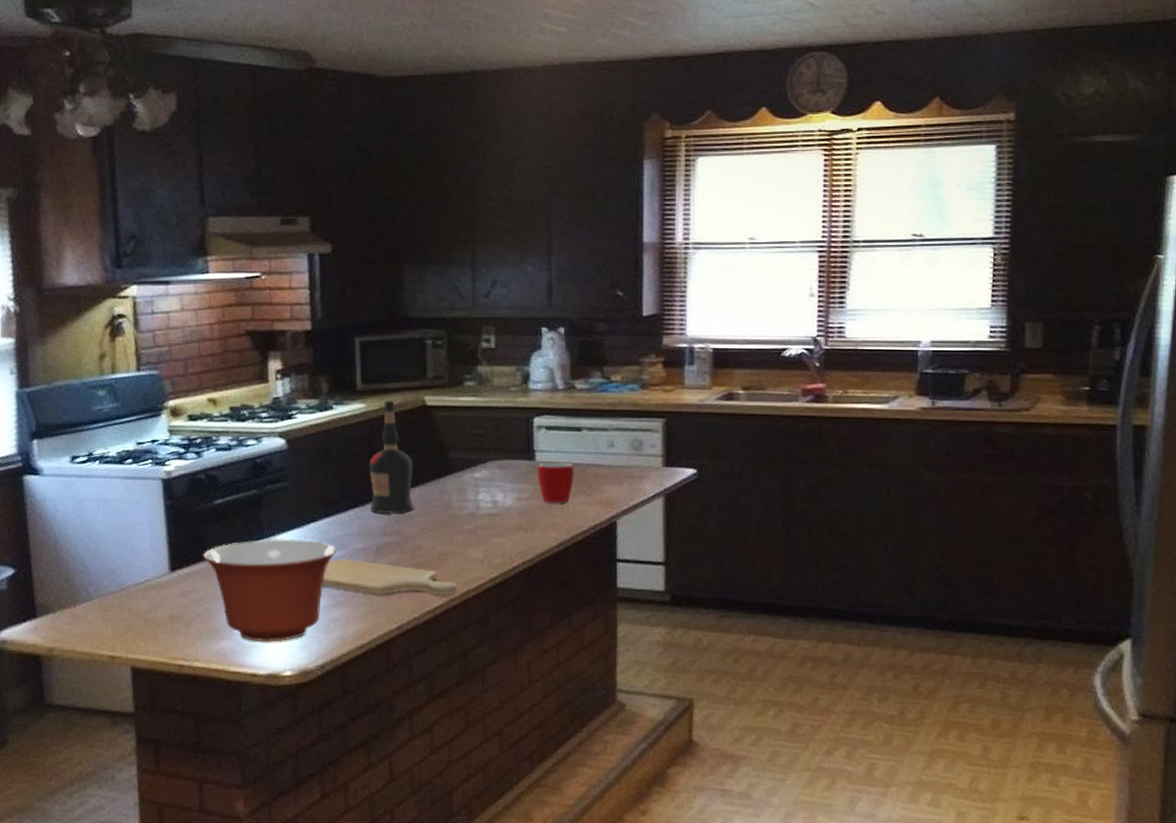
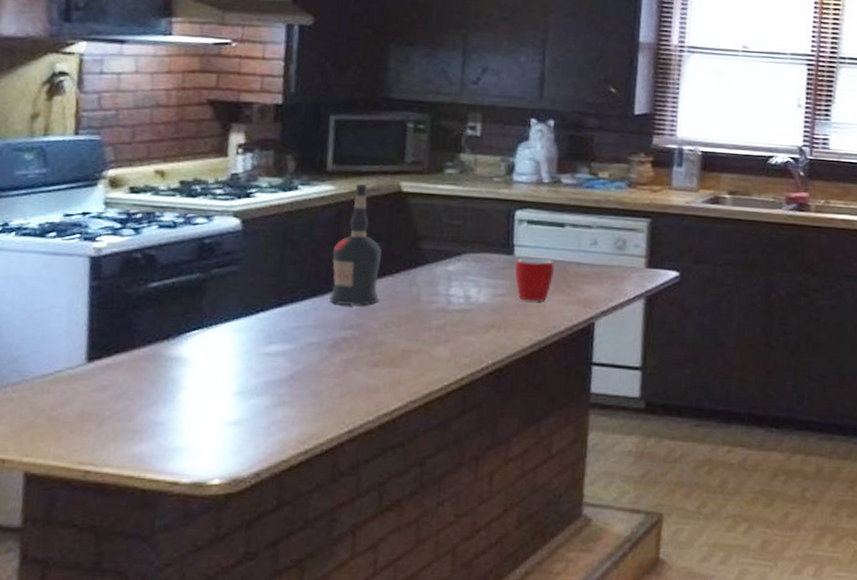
mixing bowl: present [203,539,337,643] -> none [129,329,288,446]
chopping board: present [322,558,457,596] -> none [266,353,419,398]

